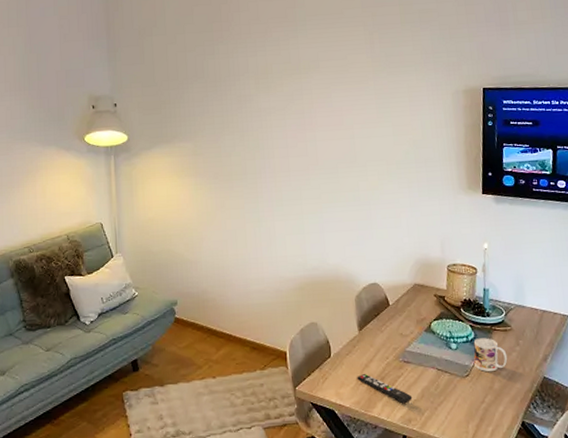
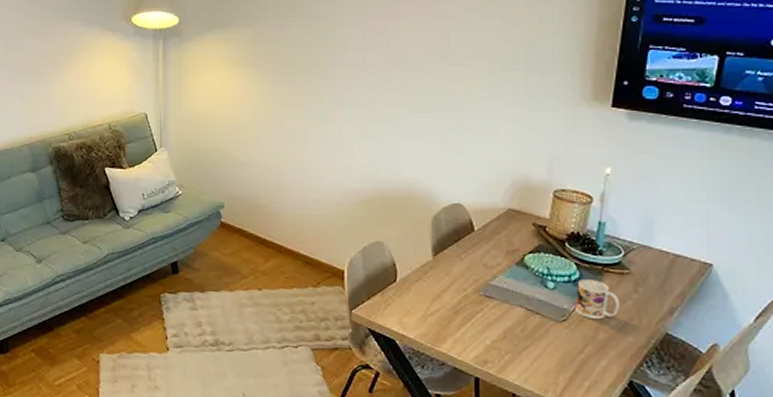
remote control: present [357,374,413,404] -> none [425,305,492,343]

